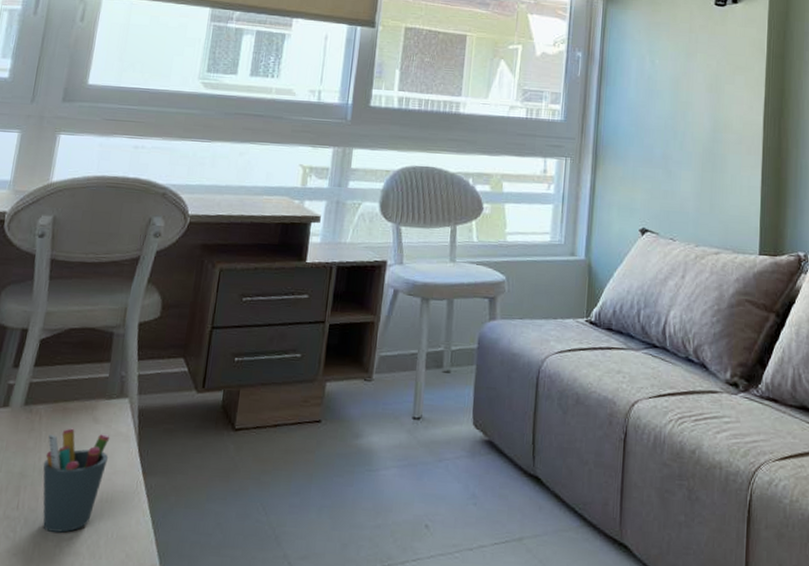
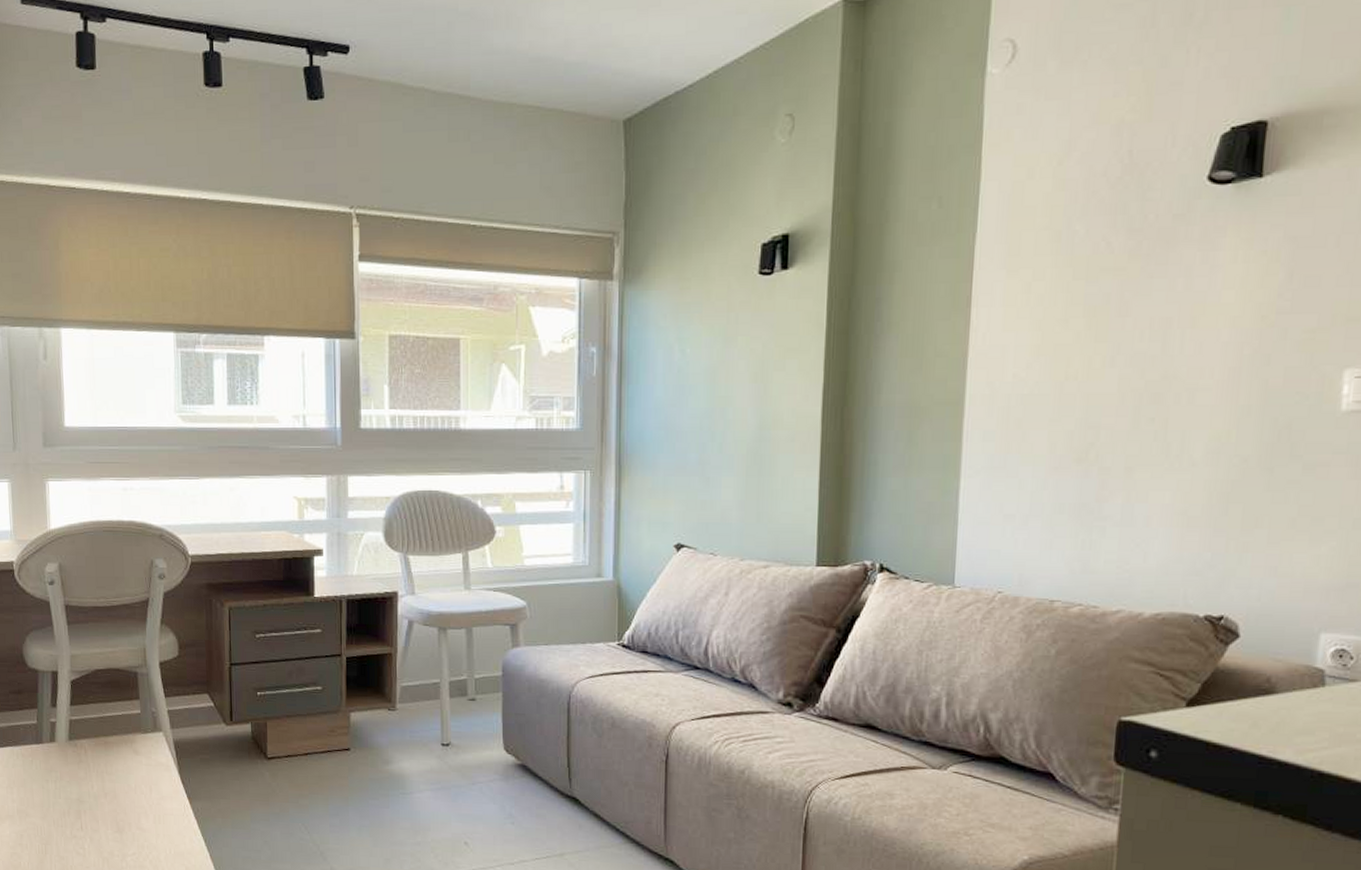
pen holder: present [43,428,110,533] -> none [96,759,154,849]

